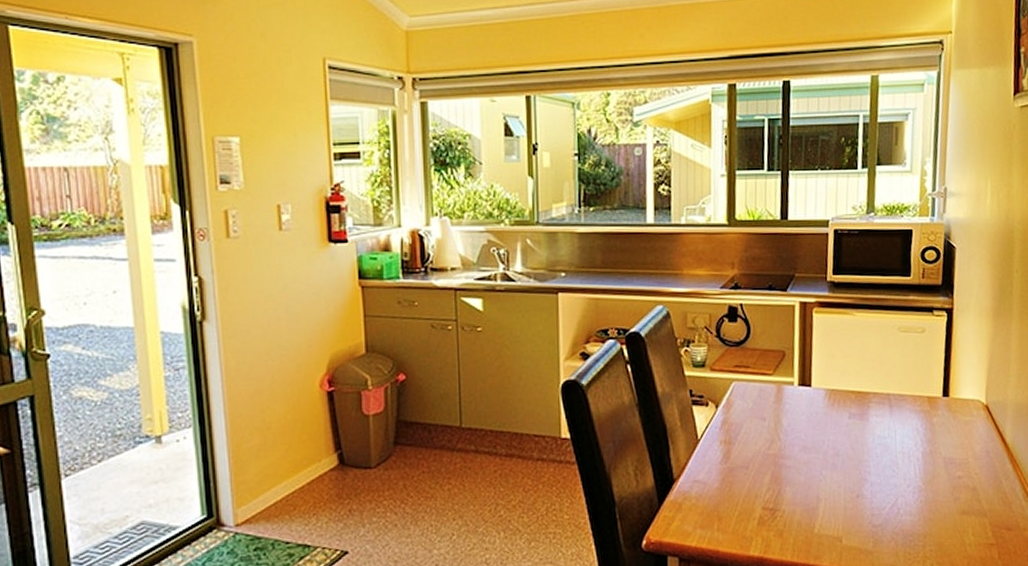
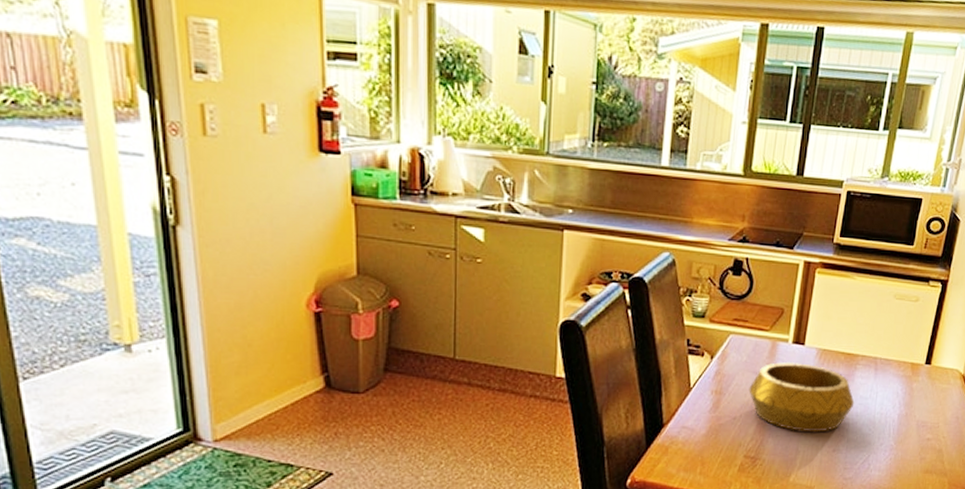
decorative bowl: none [758,405,873,478] -> present [749,361,855,433]

